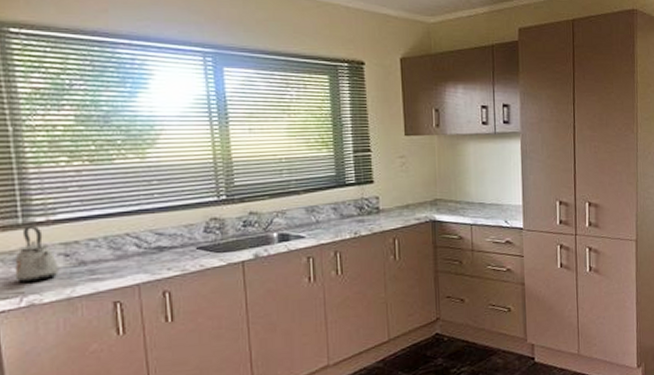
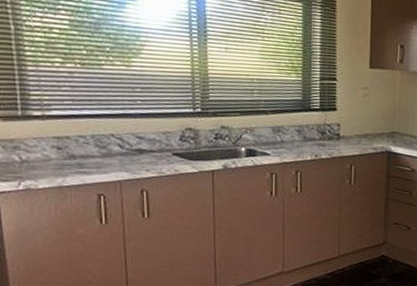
kettle: present [14,226,58,282] -> none [14,119,52,169]

